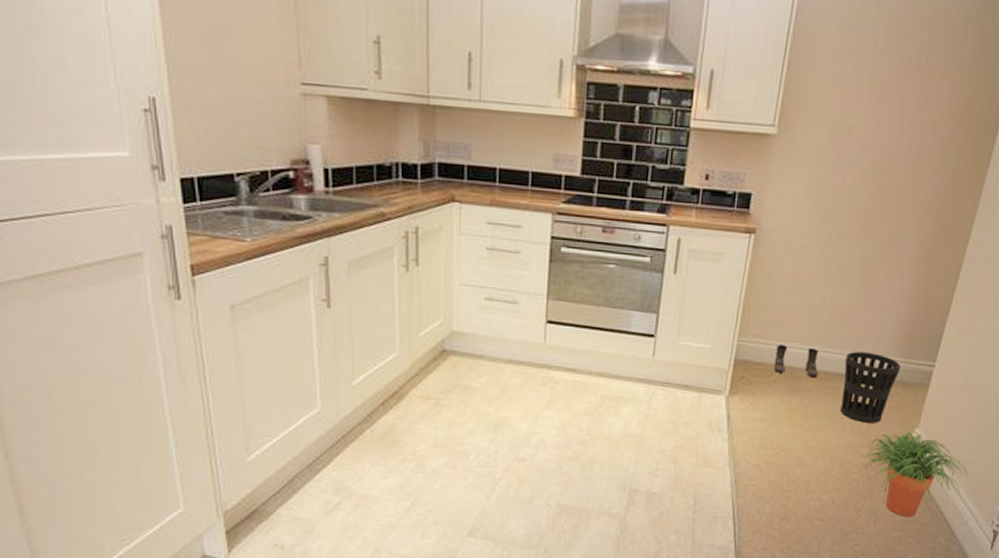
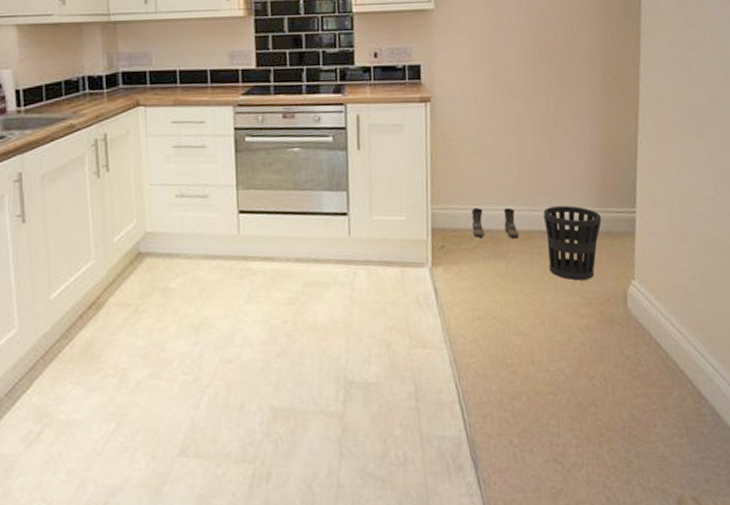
potted plant: present [864,432,969,517] -> none [584,285,701,380]

